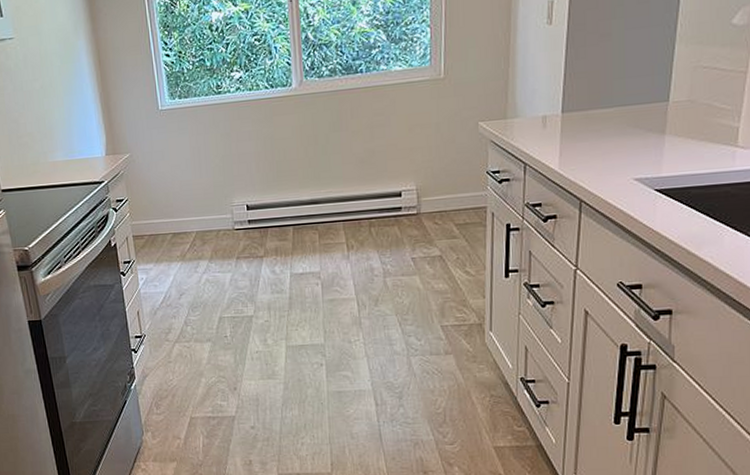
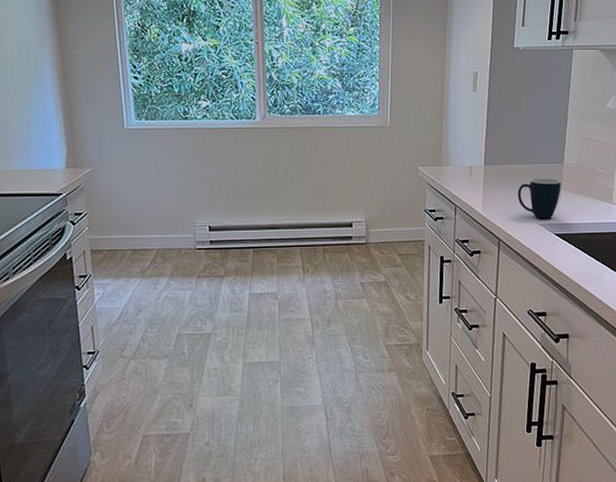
mug: none [605,121,665,173] -> present [517,178,561,219]

